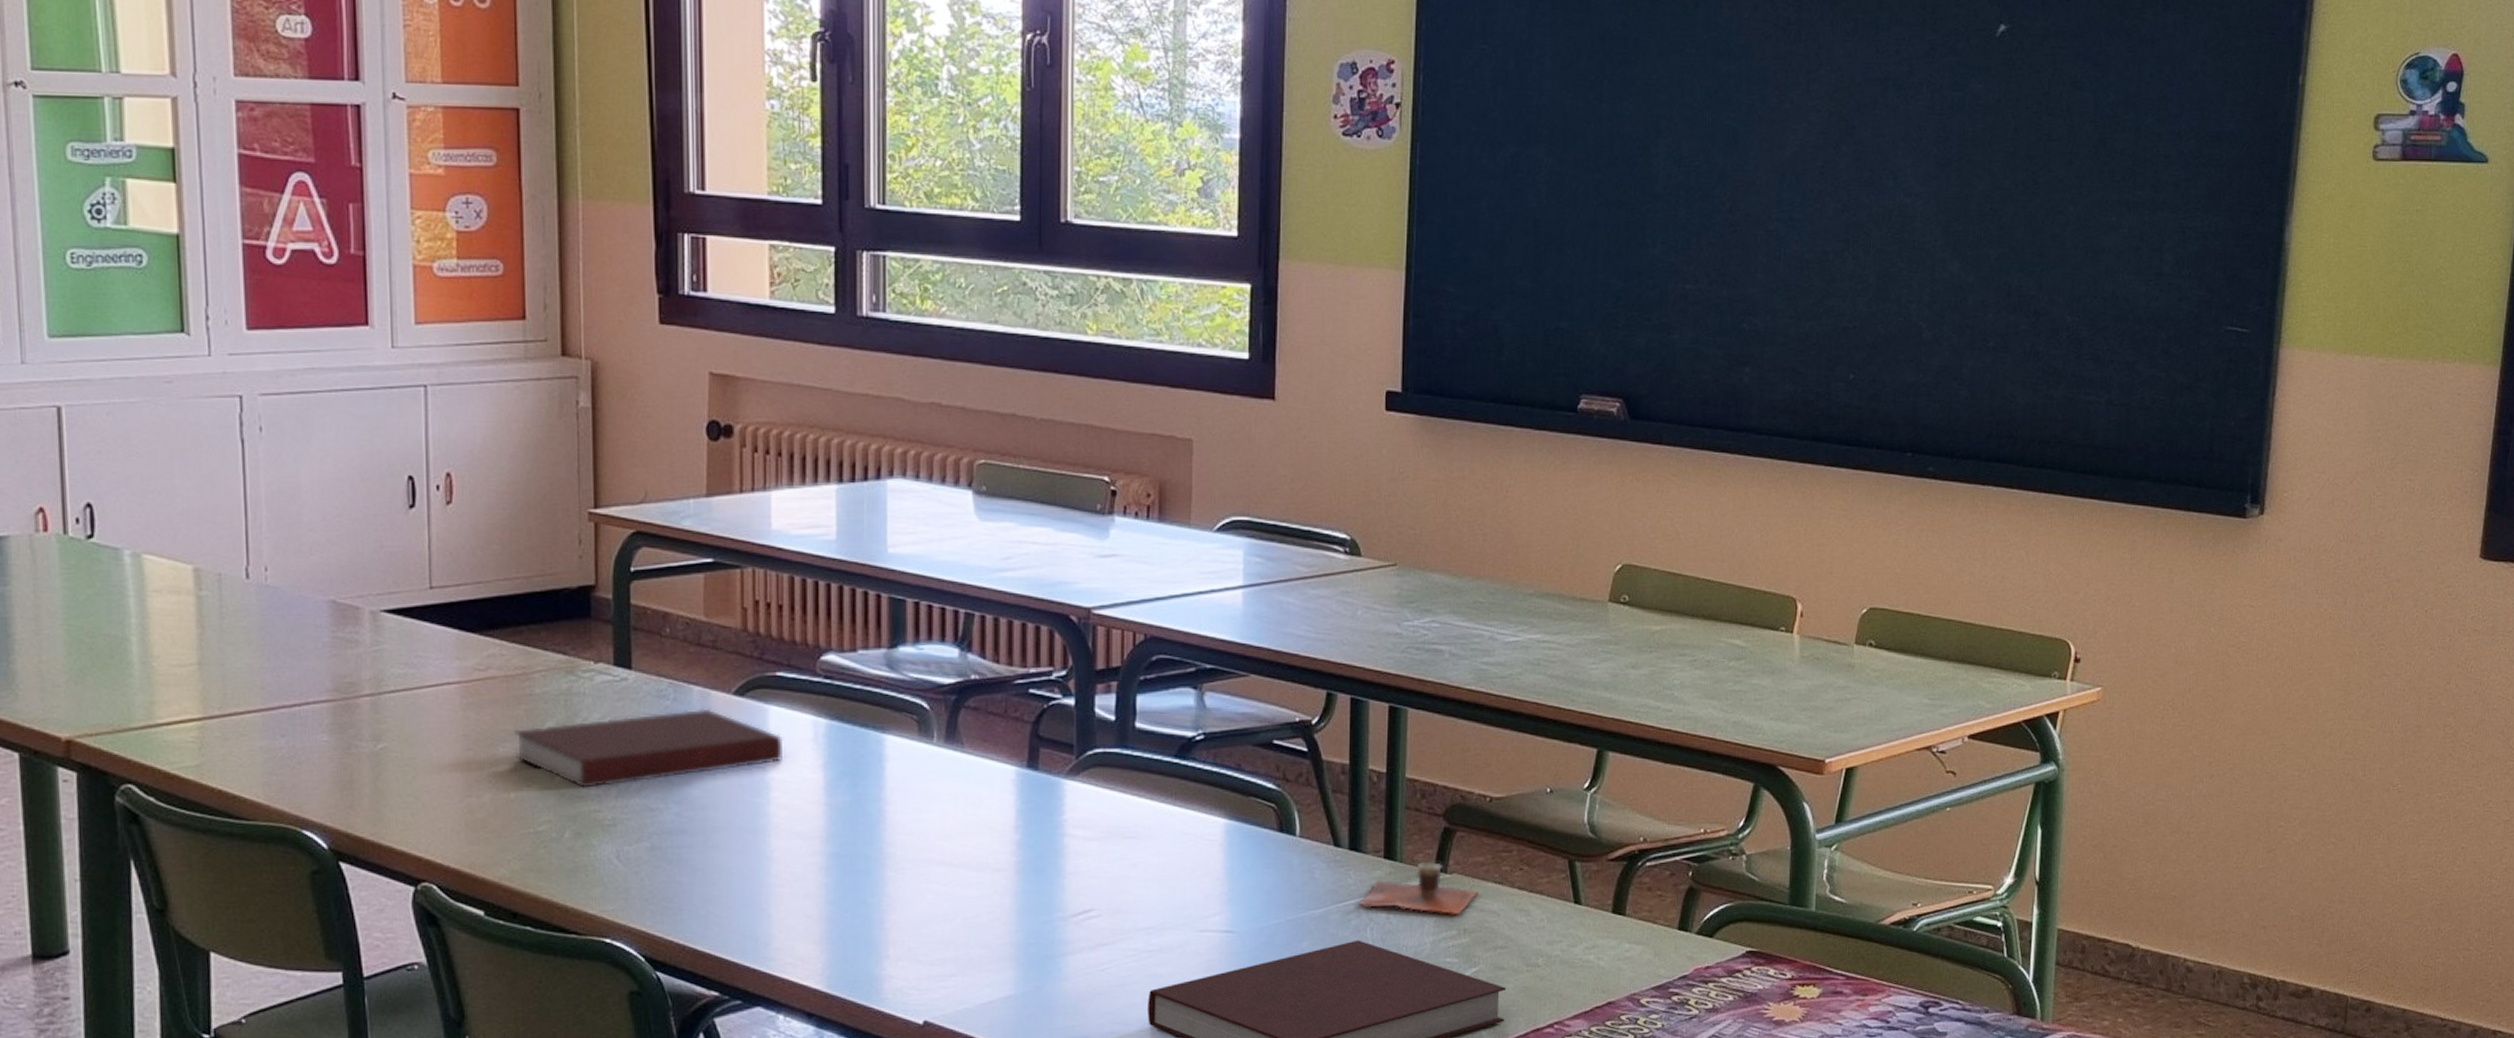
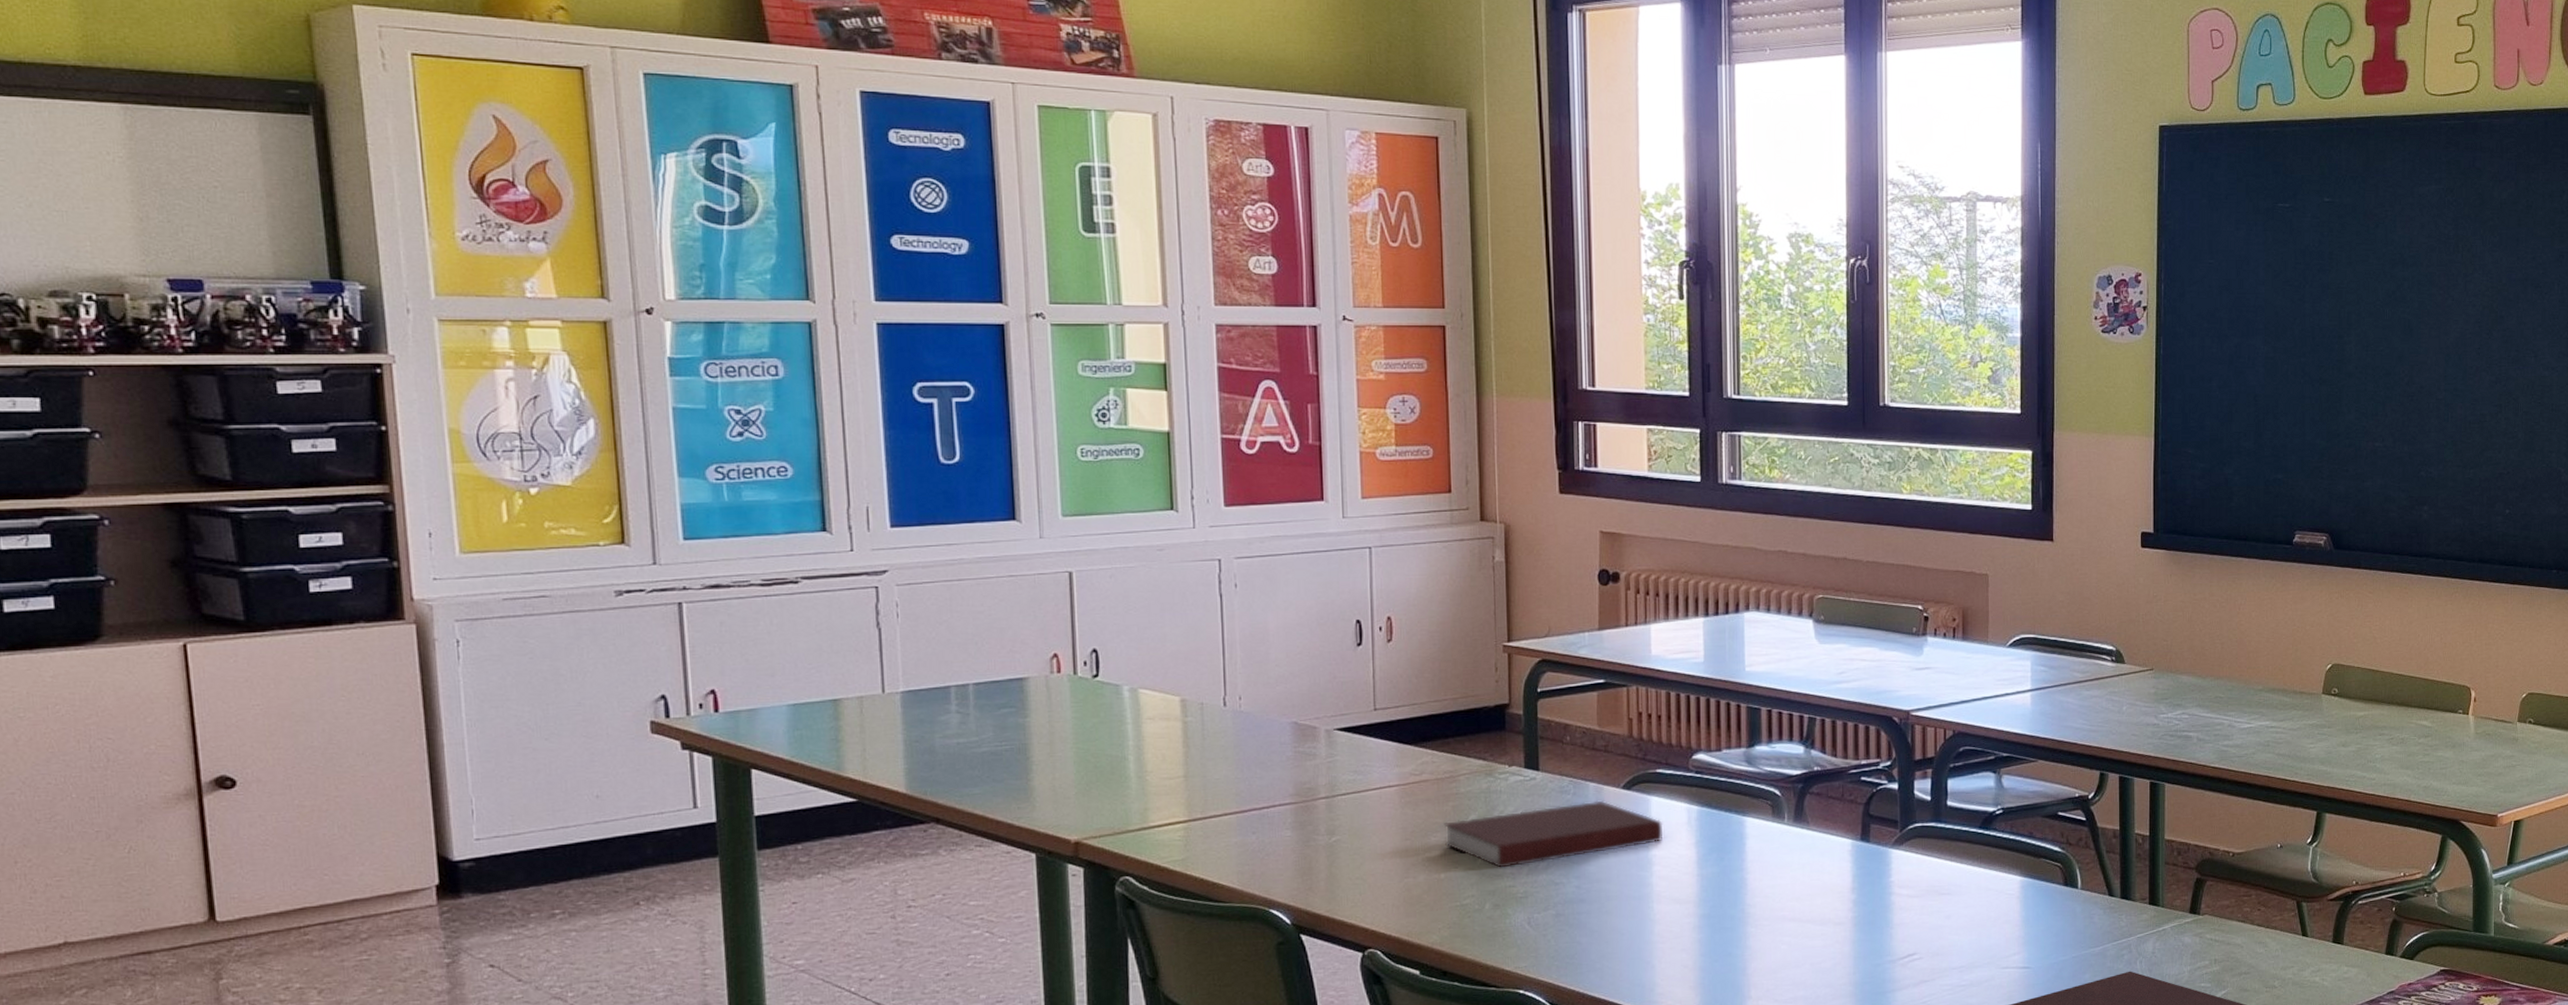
cup: present [1359,861,1480,916] -> none [2130,906,2227,949]

